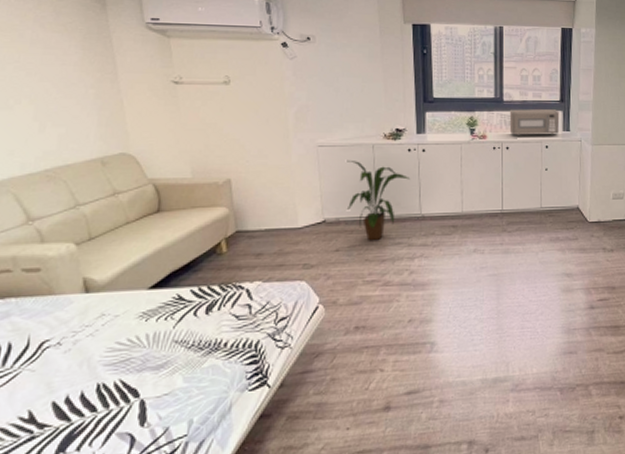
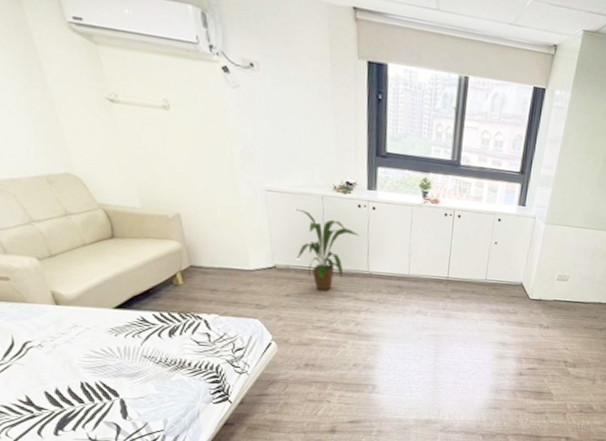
microwave: present [509,109,560,137] -> none [463,175,518,209]

